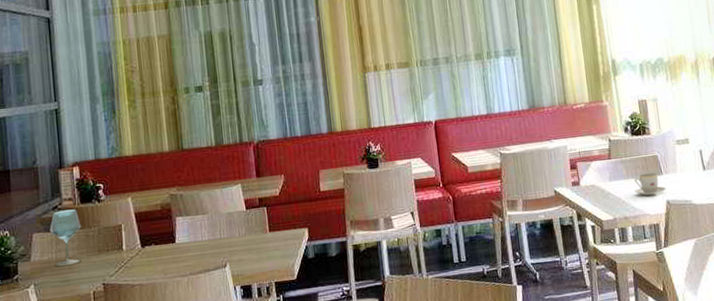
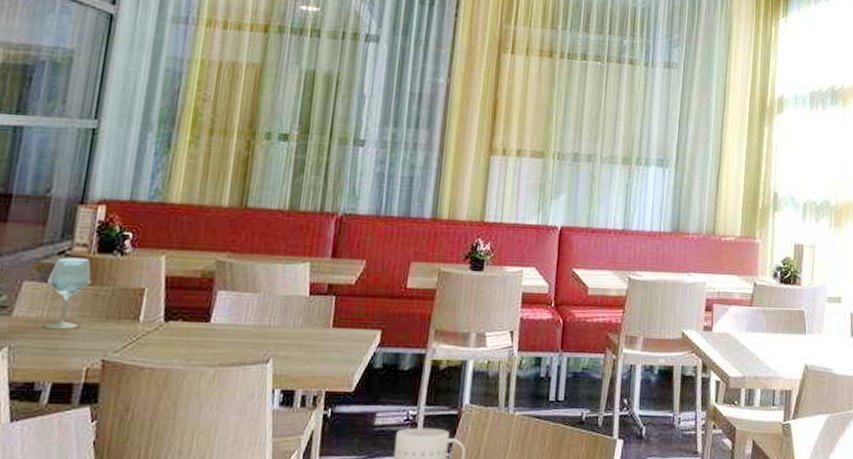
teacup: present [634,172,667,196] -> none [772,329,807,357]

